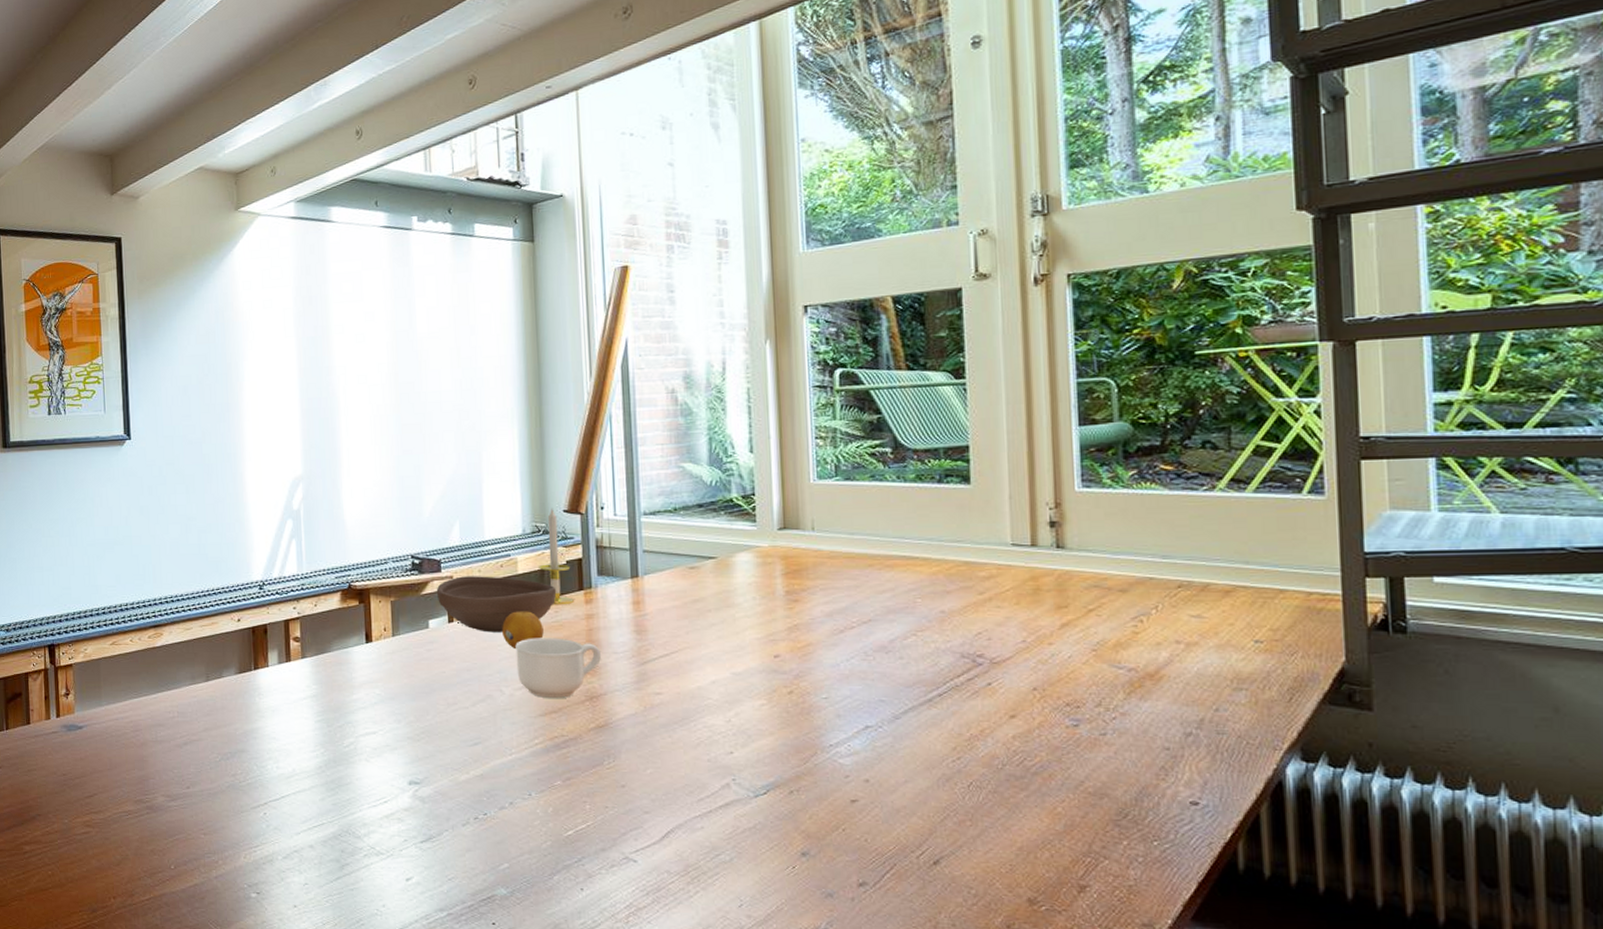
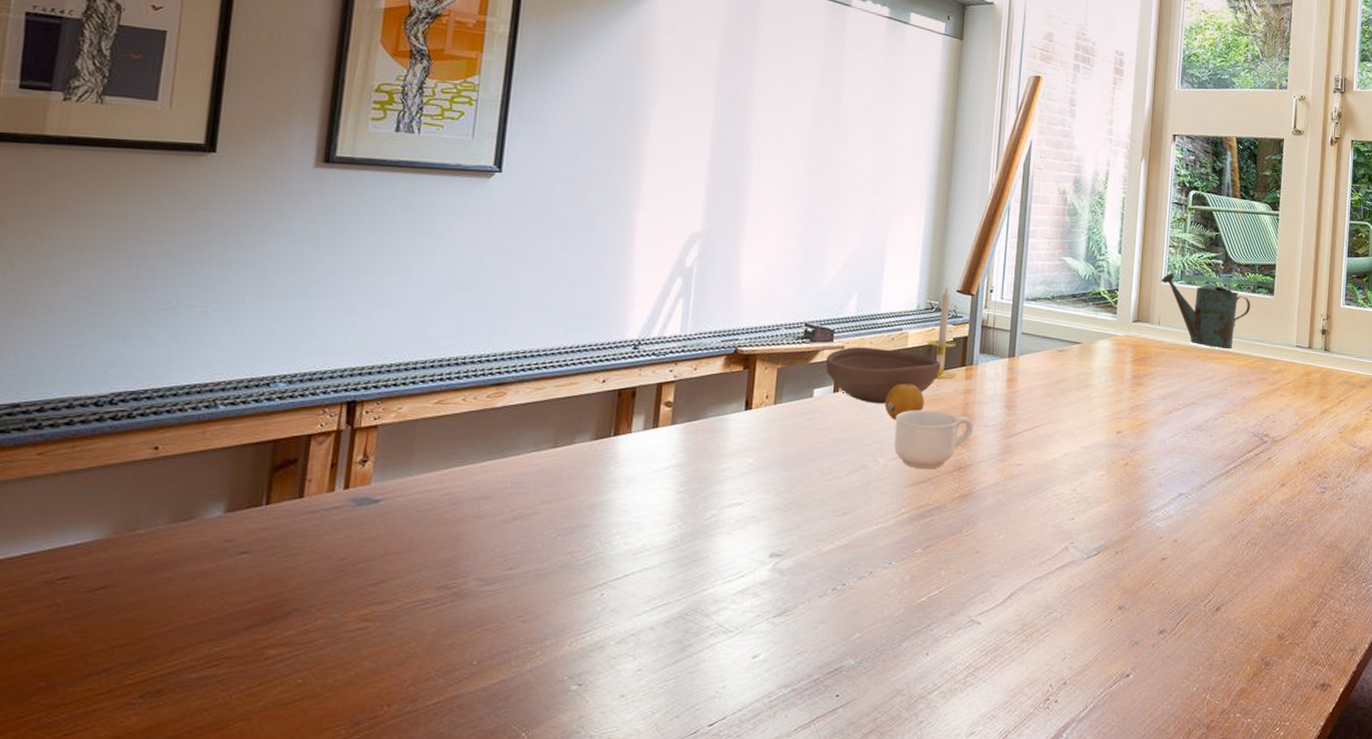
watering can: none [809,469,939,554] -> present [1161,273,1251,350]

